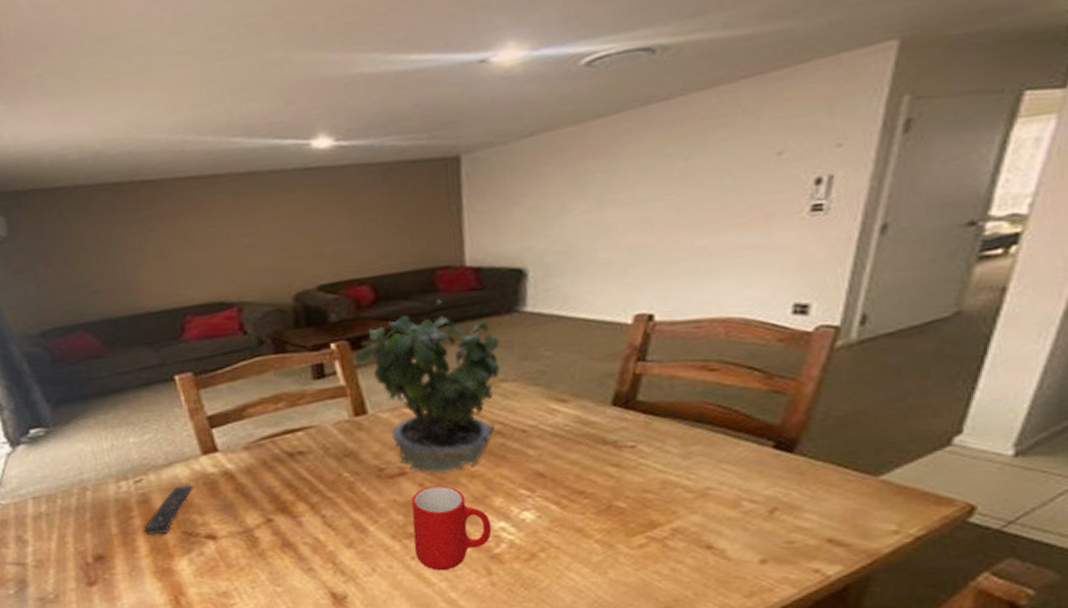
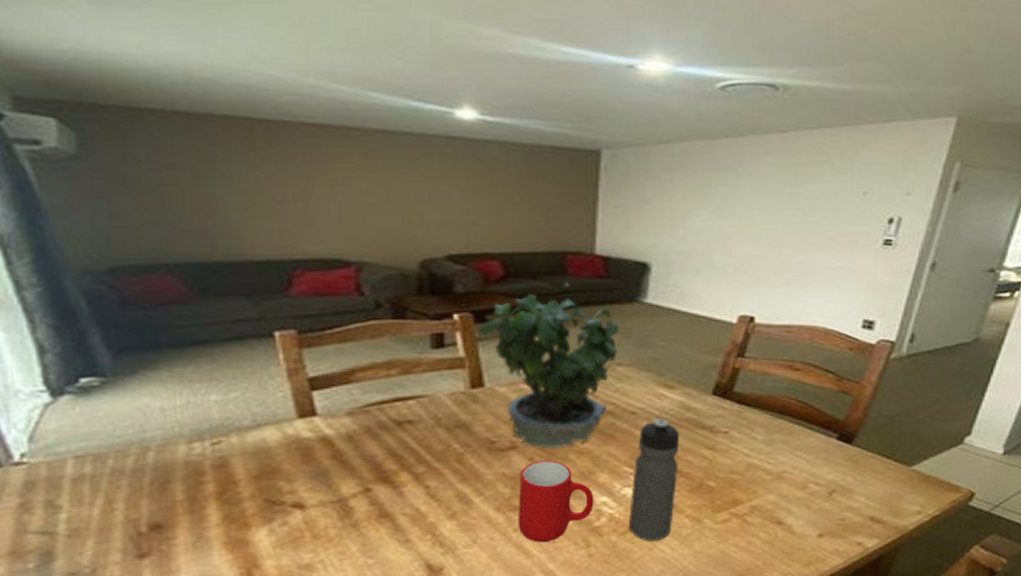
remote control: present [144,483,194,536] -> none [218,448,284,503]
water bottle: none [531,435,581,569] -> present [629,419,680,541]

